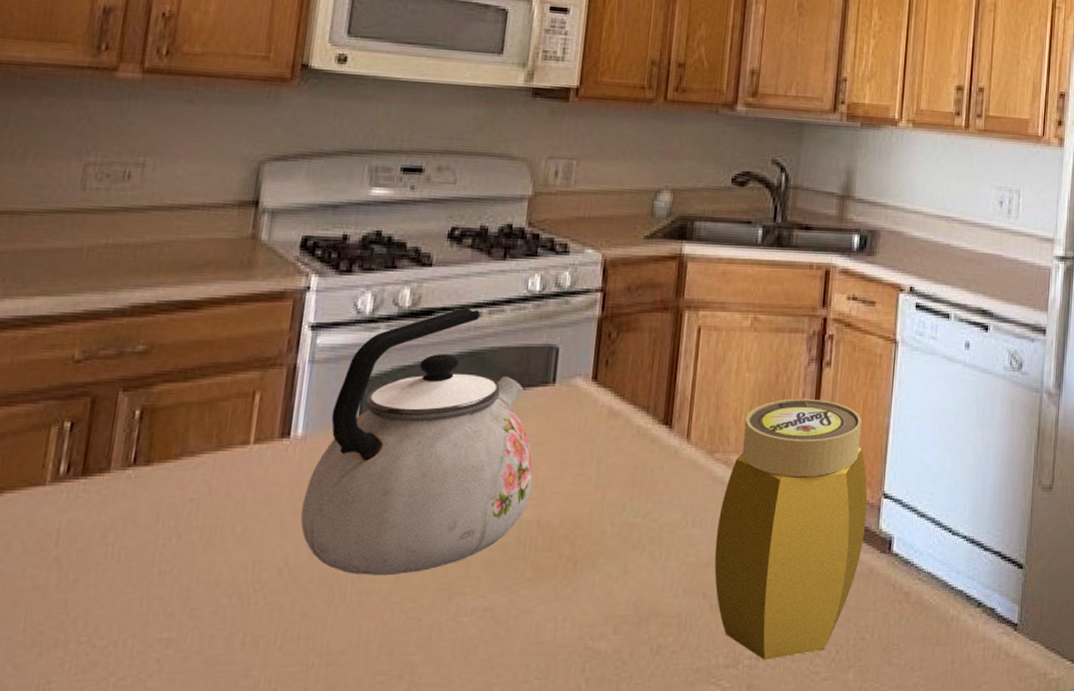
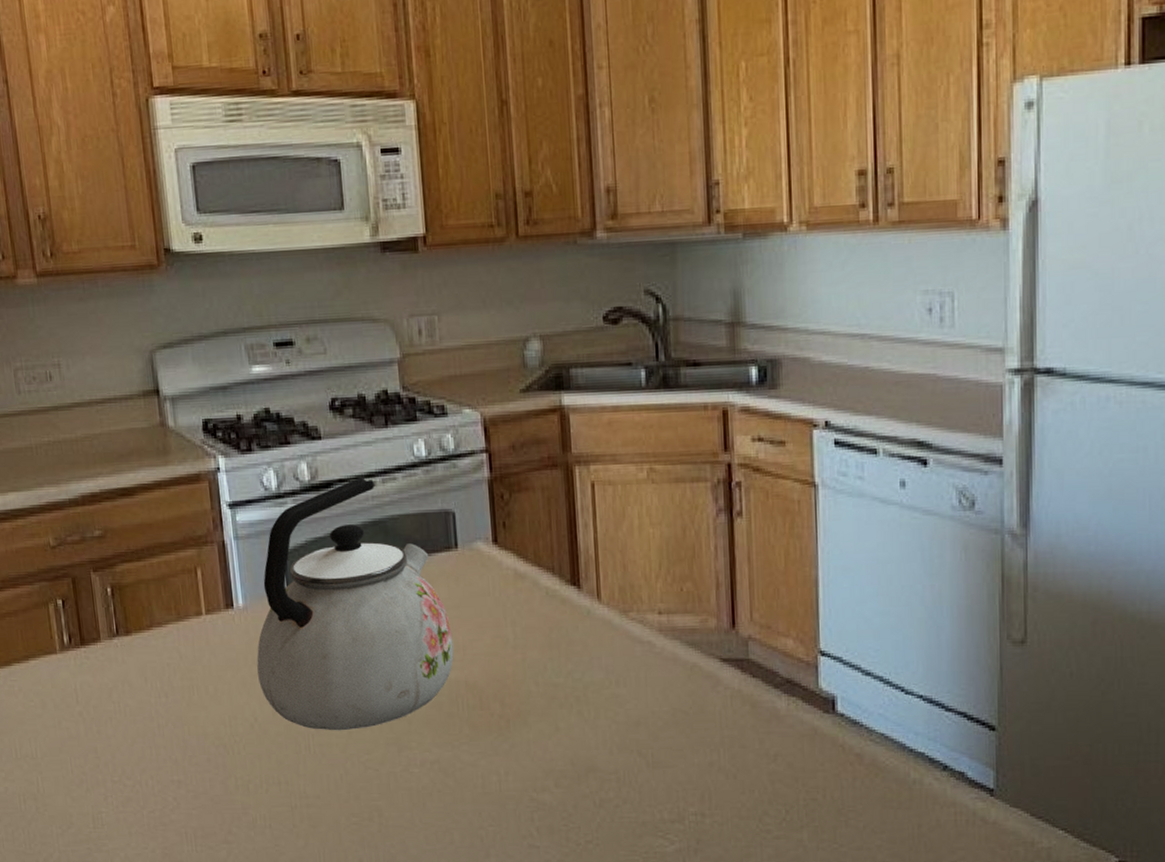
jar: present [714,398,868,660] -> none [642,552,804,817]

